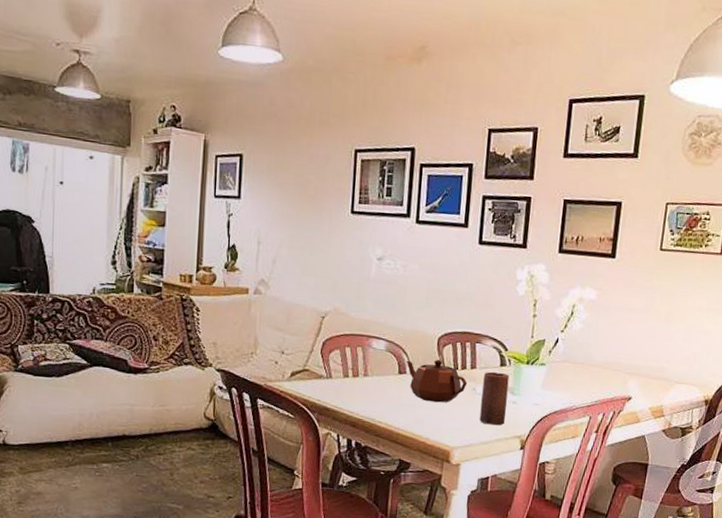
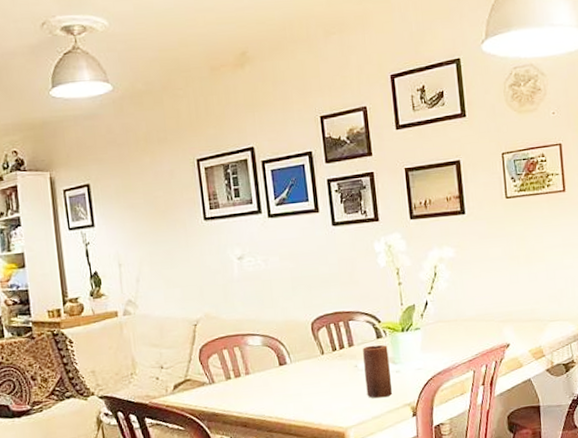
teapot: present [406,359,468,403] -> none [284,344,348,388]

